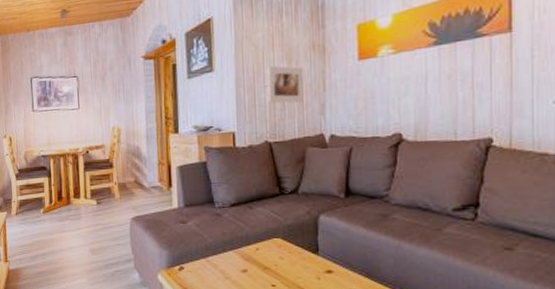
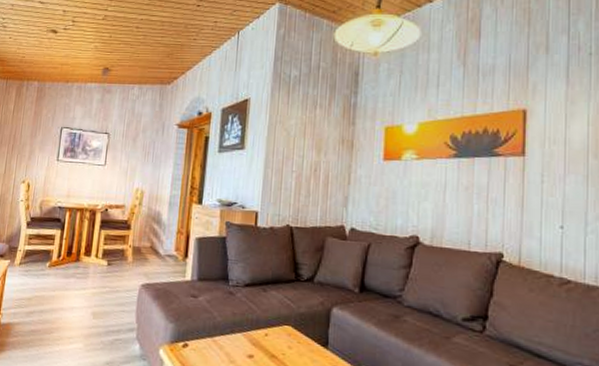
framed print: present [267,66,305,104] -> none [293,153,332,192]

